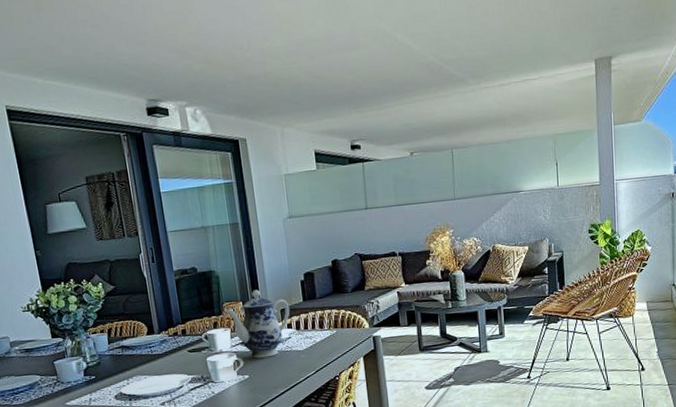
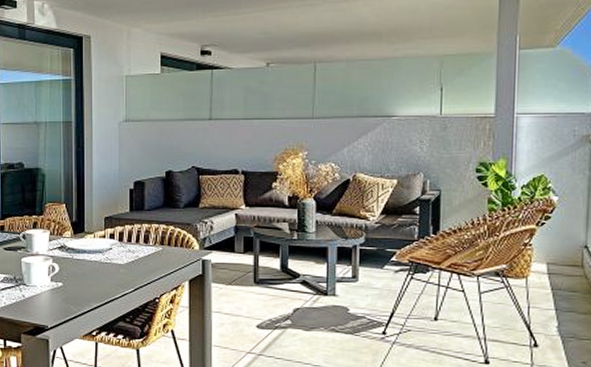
teapot: present [226,289,290,359] -> none [48,193,115,267]

